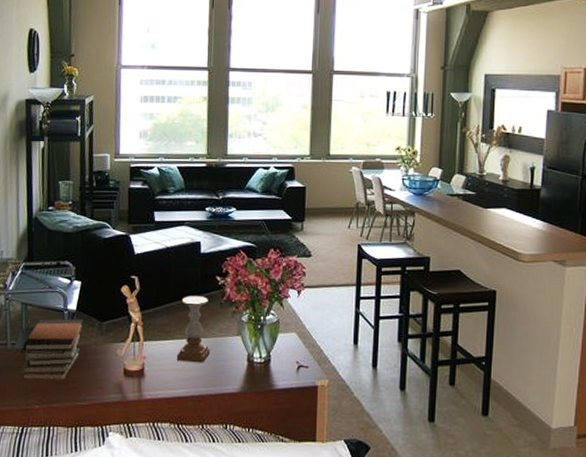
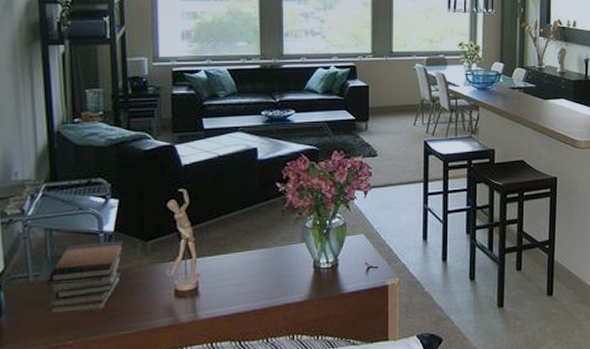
candle holder: present [176,296,210,363] -> none [235,205,272,275]

